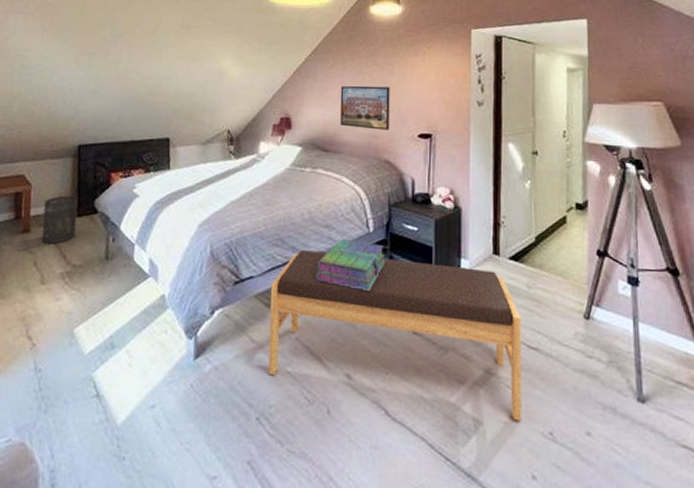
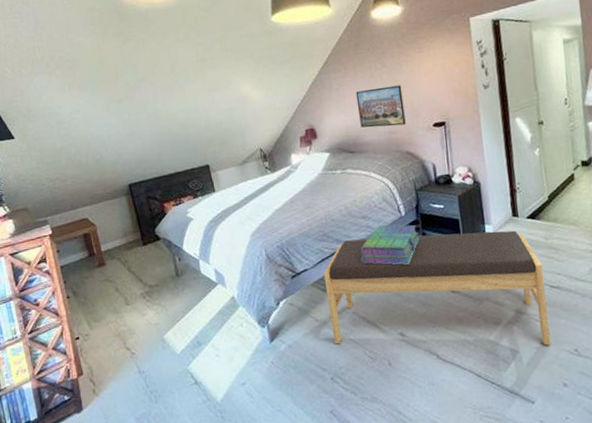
trash can: present [42,195,78,244] -> none [111,228,146,272]

